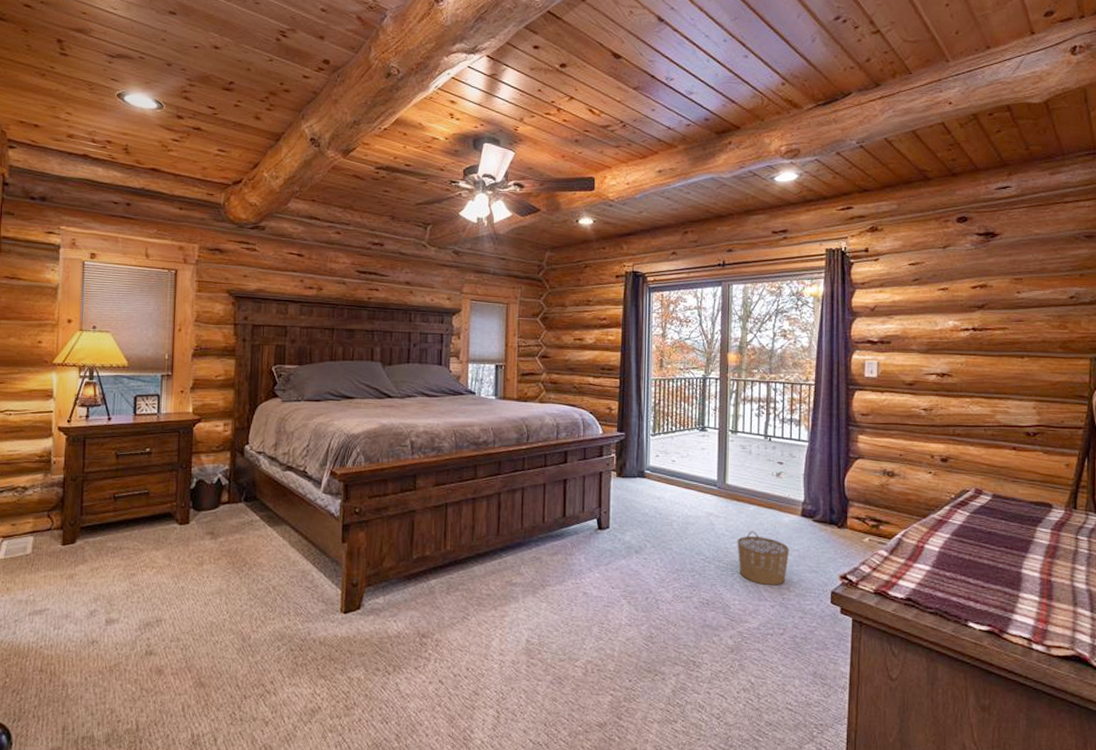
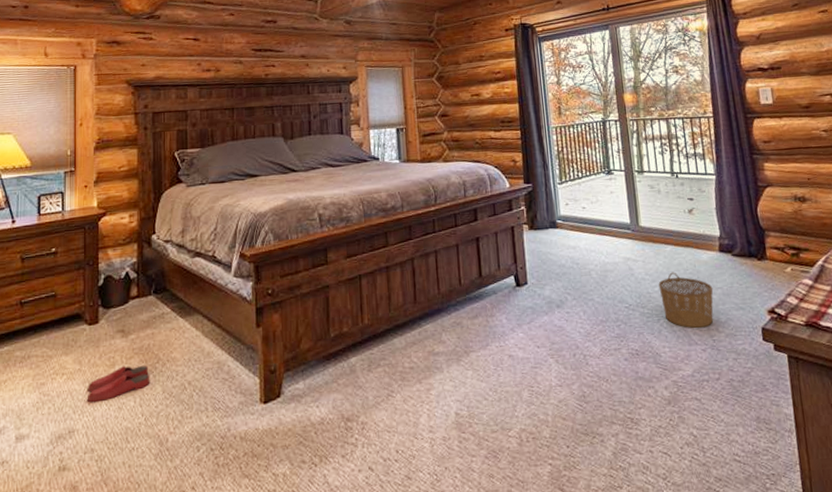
slippers: none [175,565,237,597] -> present [87,365,150,403]

